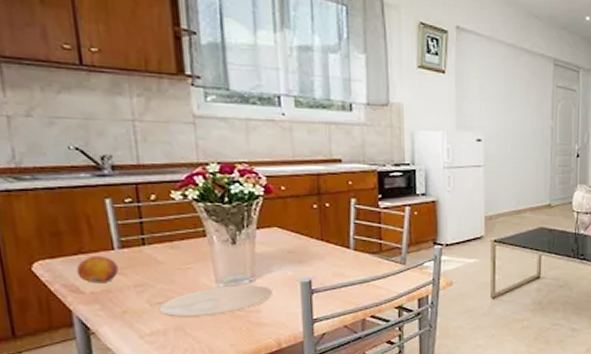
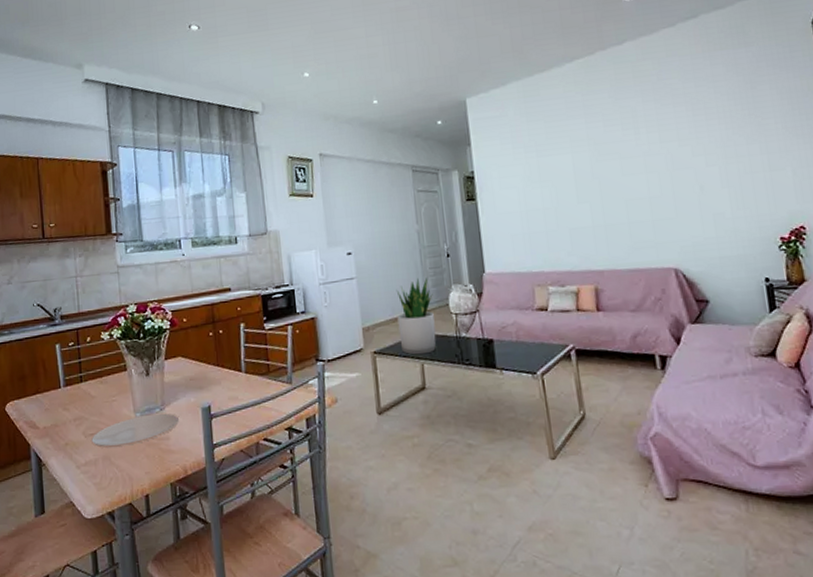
fruit: present [76,255,119,284] -> none [34,394,63,419]
planter: none [521,173,558,247] -> present [396,277,436,355]

